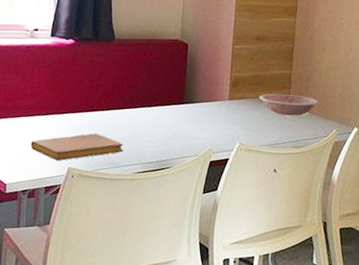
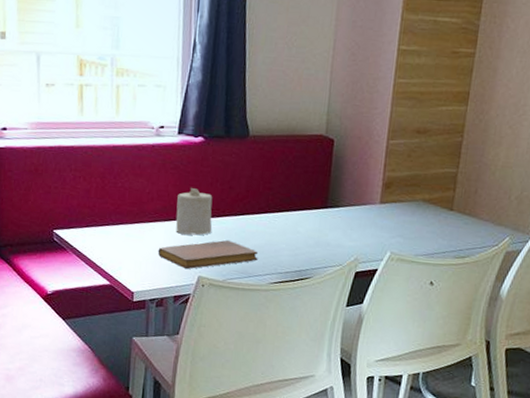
candle: none [48,84,82,129] -> present [176,187,213,236]
bowl: present [259,93,318,116] -> none [416,196,489,222]

